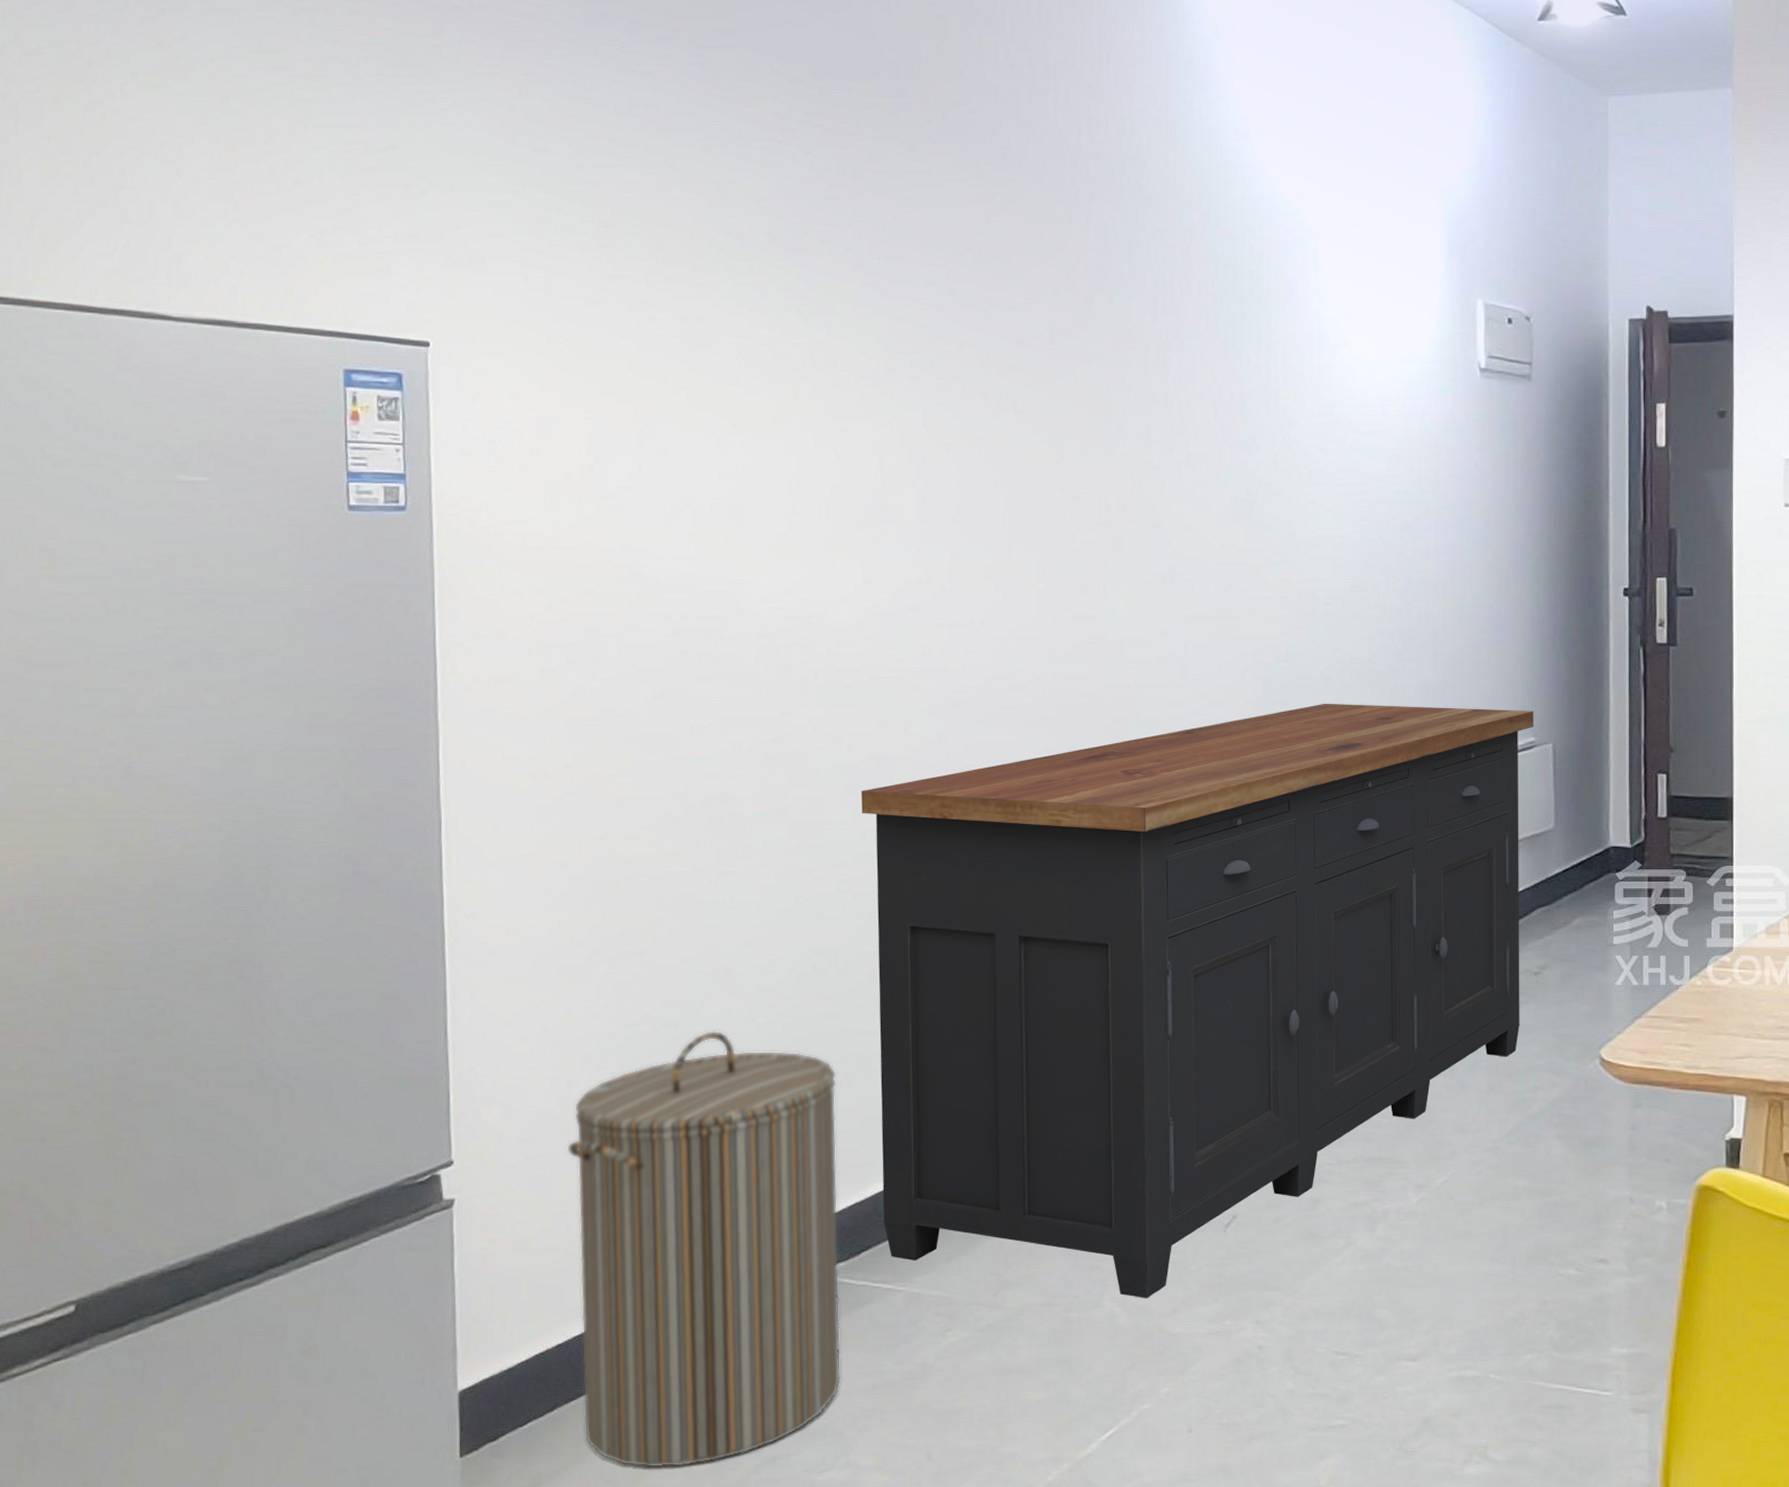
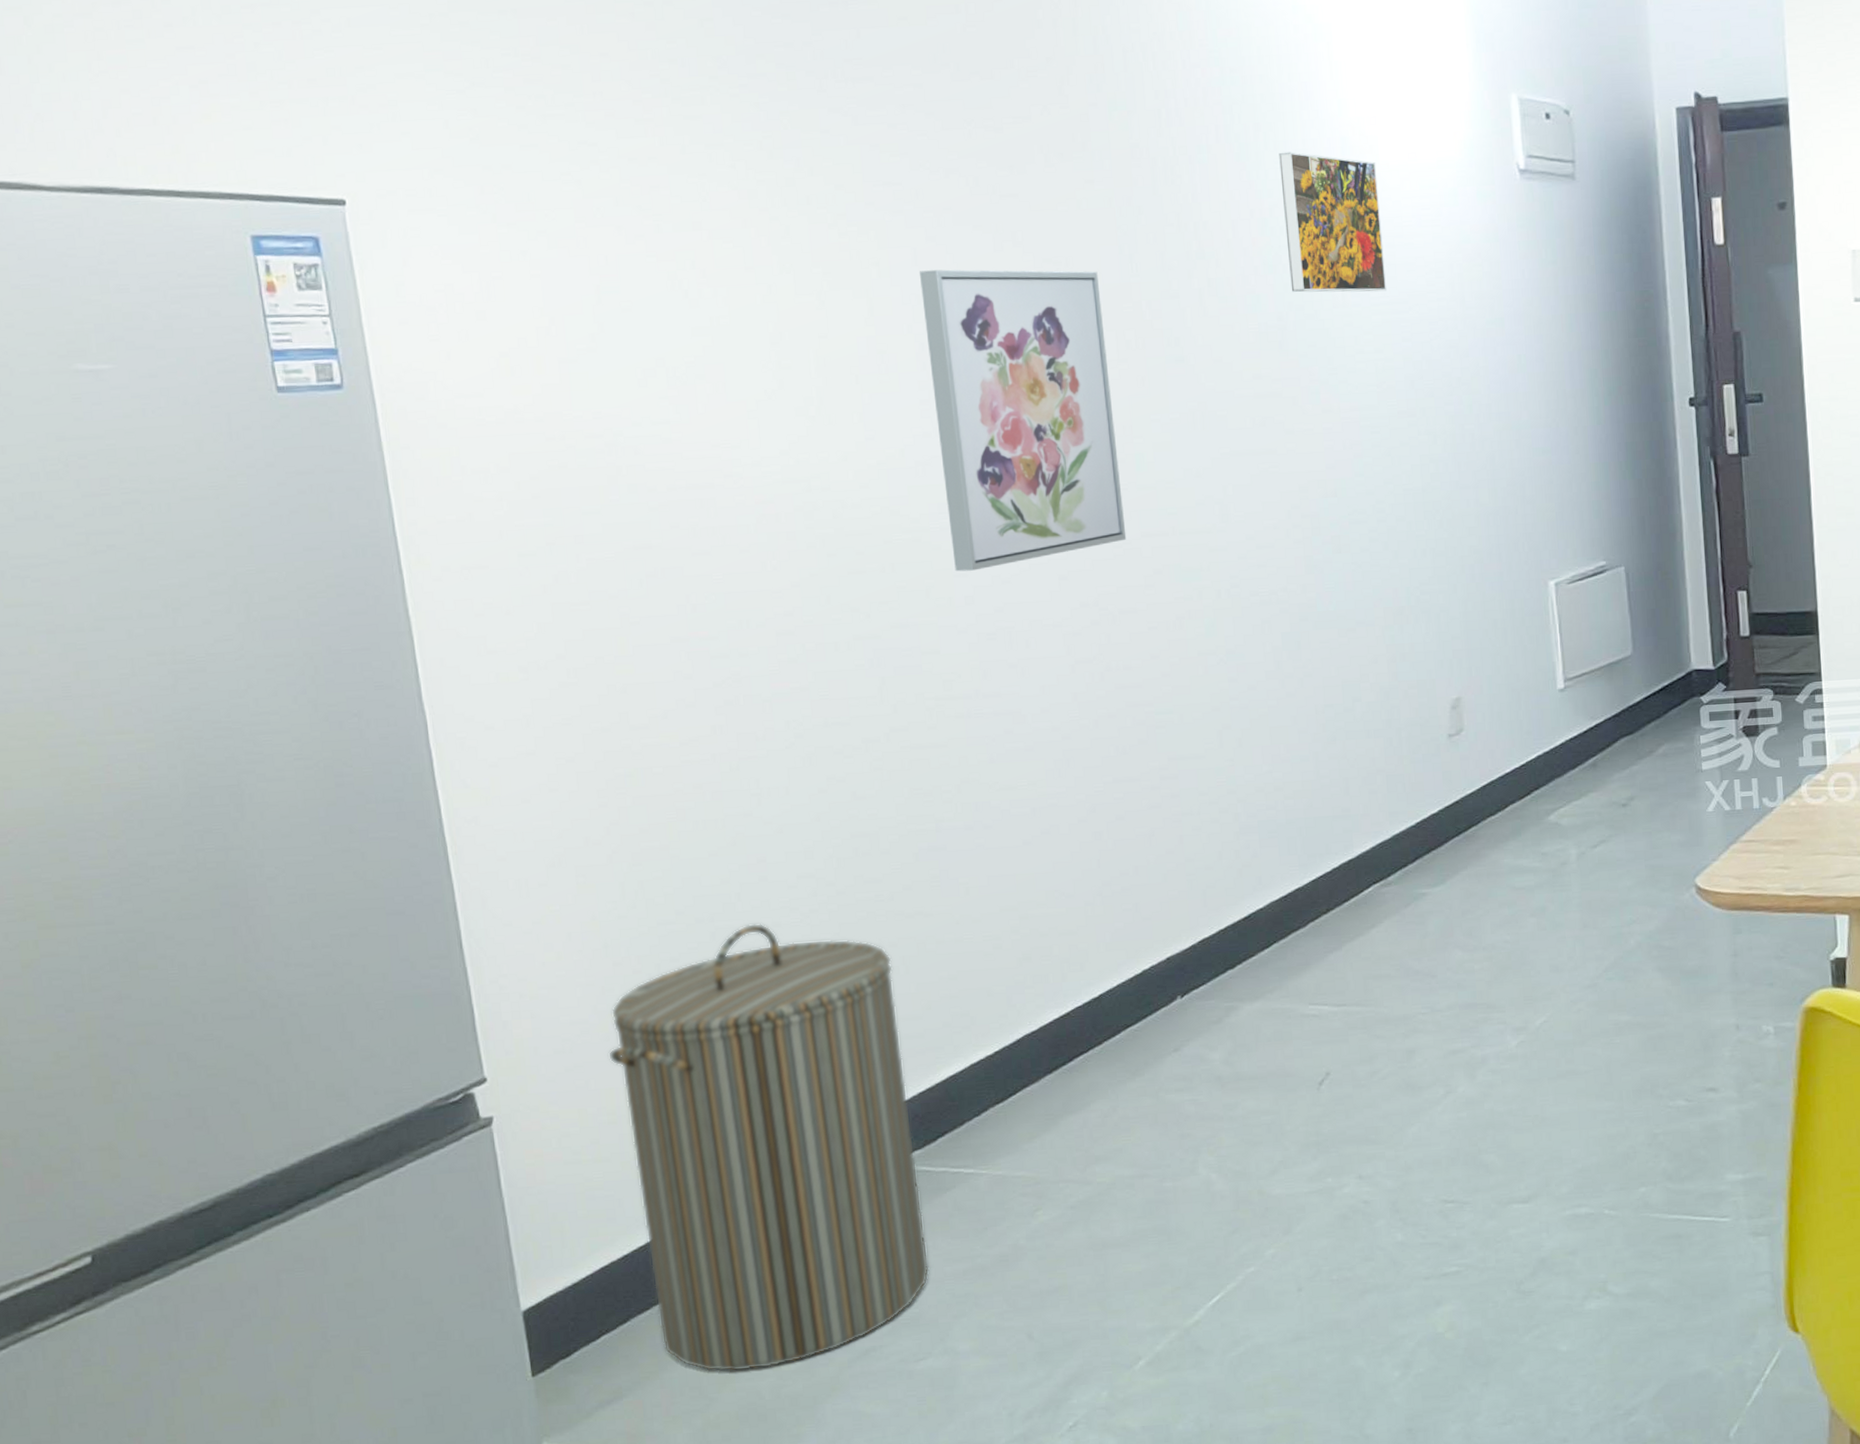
sideboard: present [860,703,1534,1299] -> none [886,532,1611,1163]
wall art: none [927,432,1092,710] -> present [919,269,1127,572]
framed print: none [1261,342,1351,474] -> present [1279,151,1387,293]

